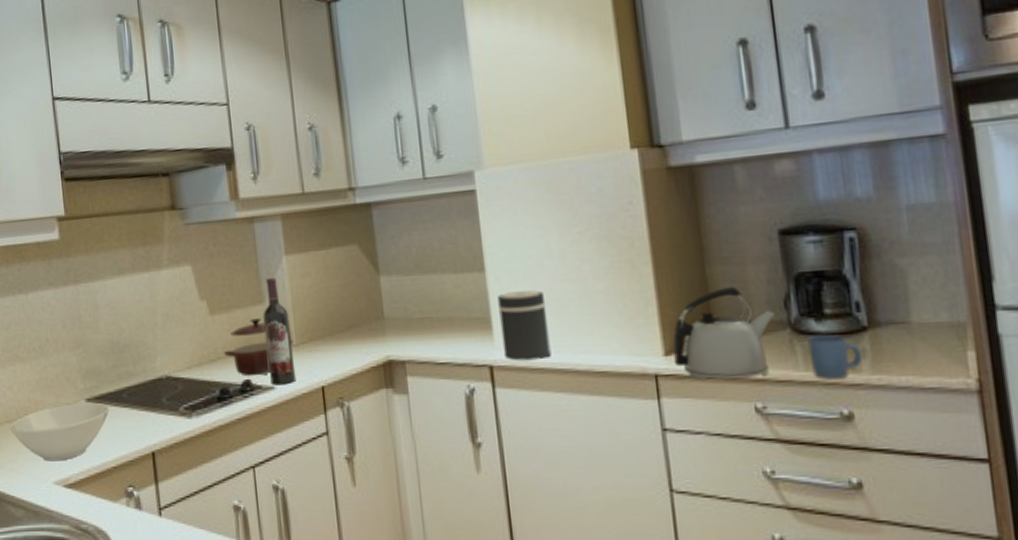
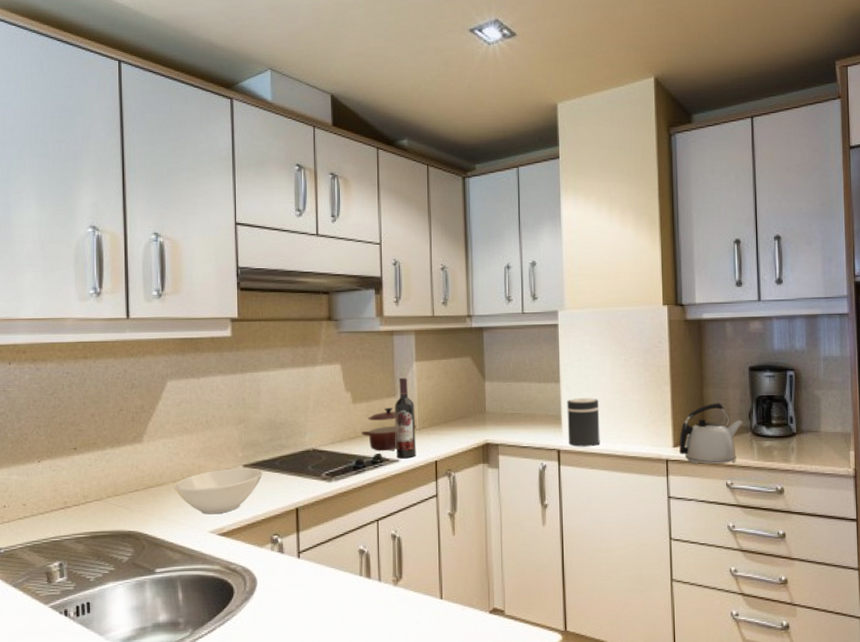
mug: present [807,334,863,381] -> none [761,436,792,468]

